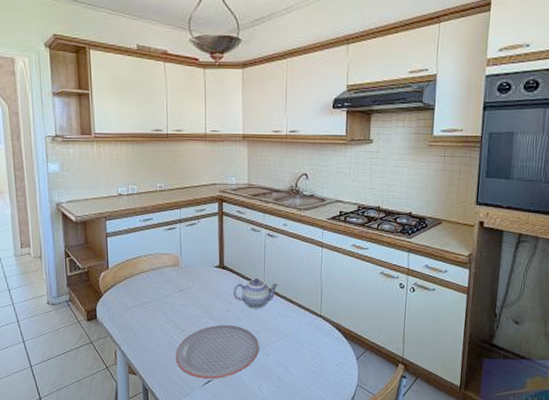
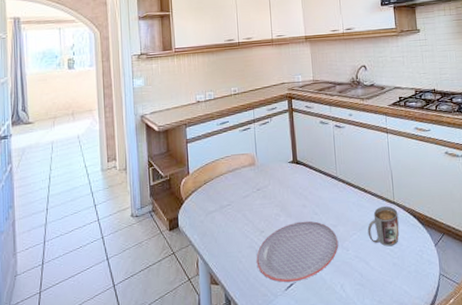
teapot: present [233,277,280,309] -> none [307,169,351,202]
mug: none [290,318,323,356] -> present [367,205,400,247]

